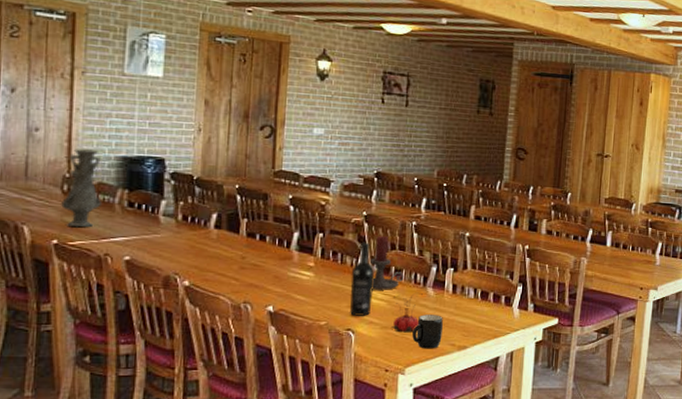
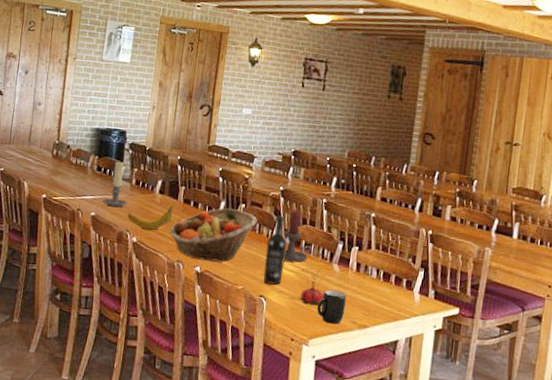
vase: present [61,149,102,228] -> none [51,120,81,186]
candle holder: none [138,194,174,249] -> present [102,161,128,208]
fruit: none [174,240,235,271] -> present [127,205,174,231]
fruit basket: none [231,239,339,298] -> present [169,208,258,262]

